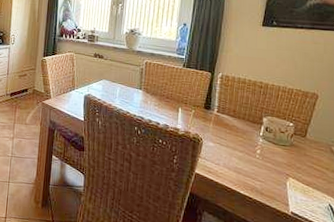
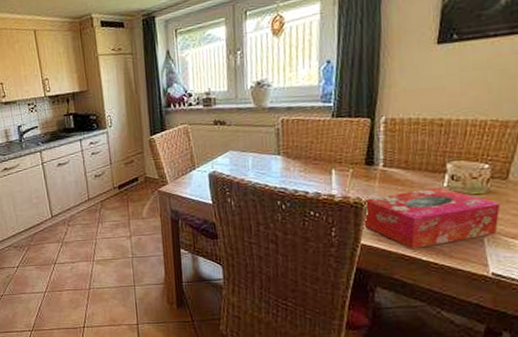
tissue box: none [199,134,300,184] -> present [363,187,501,250]

